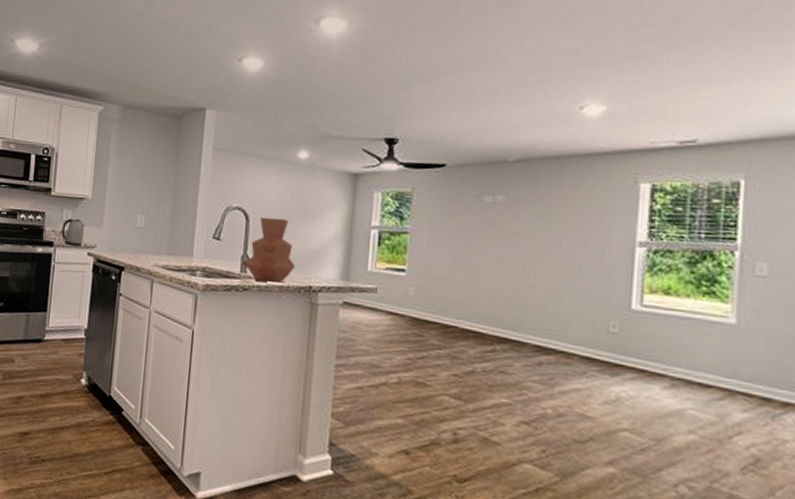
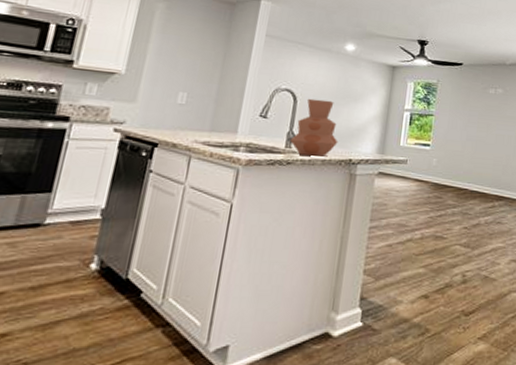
kettle: present [61,218,84,246] -> none [81,92,113,121]

